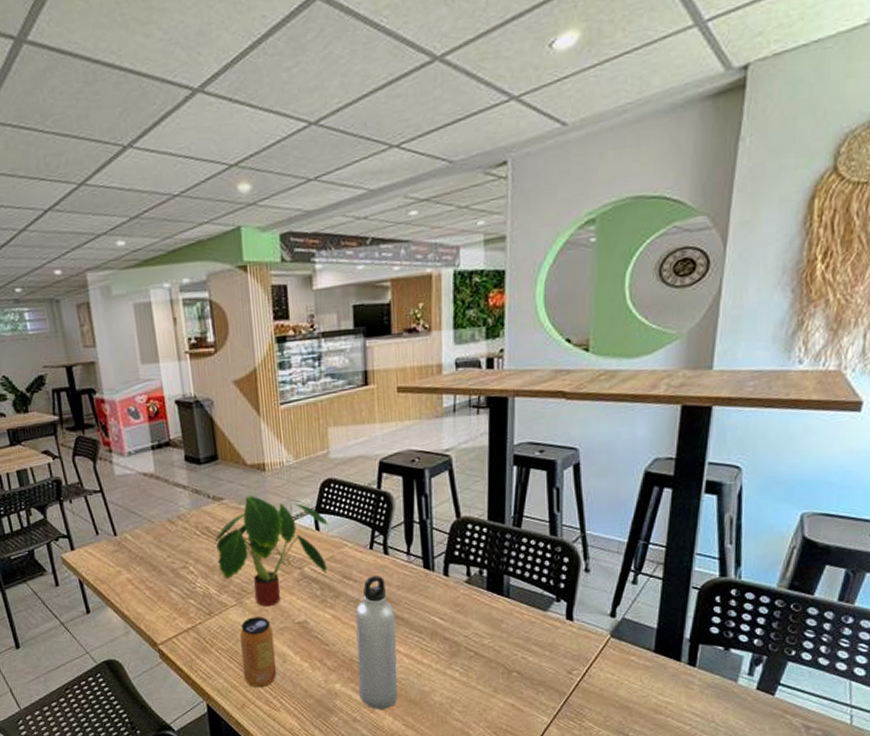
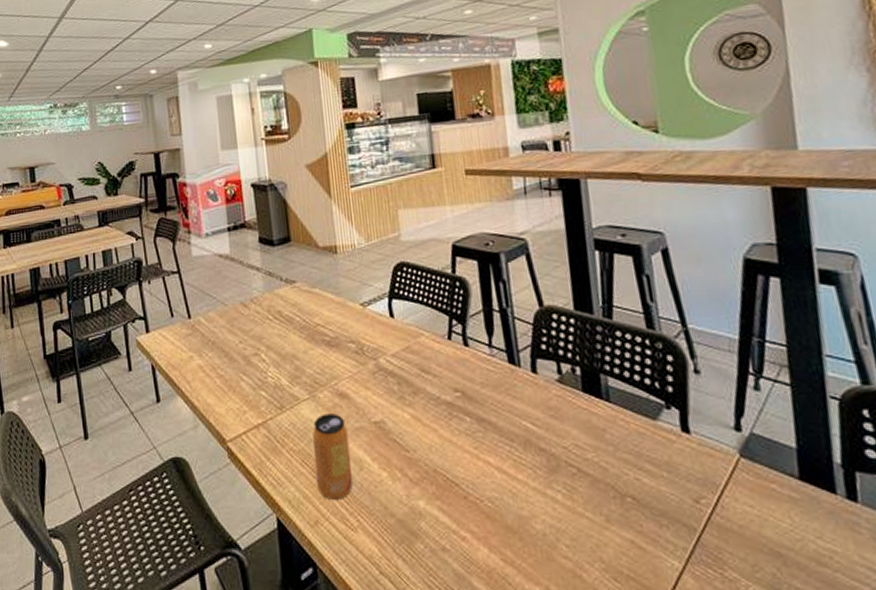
plant: present [214,495,329,607] -> none [286,279,404,402]
water bottle: present [355,576,398,710] -> none [437,370,492,537]

